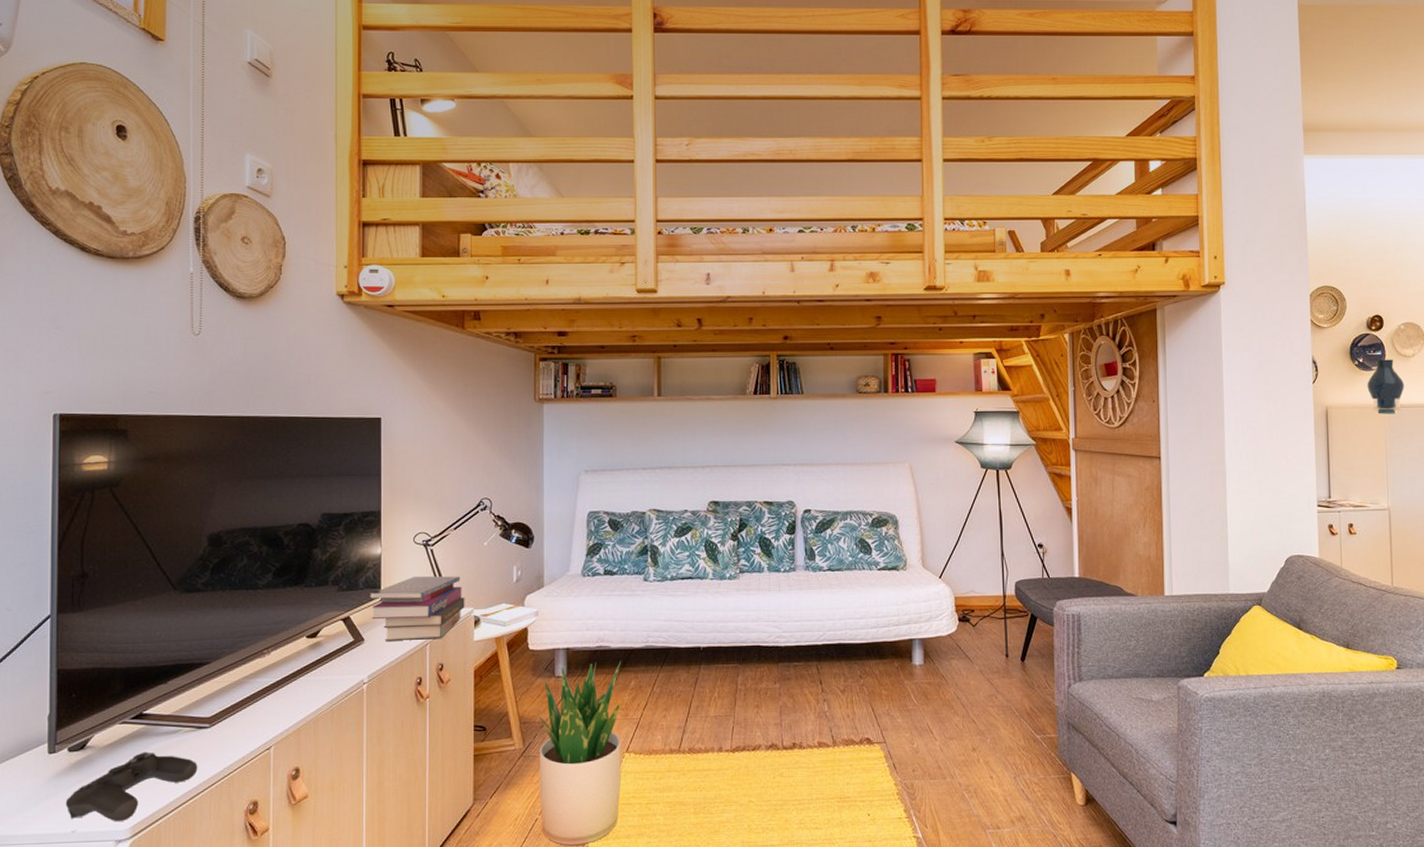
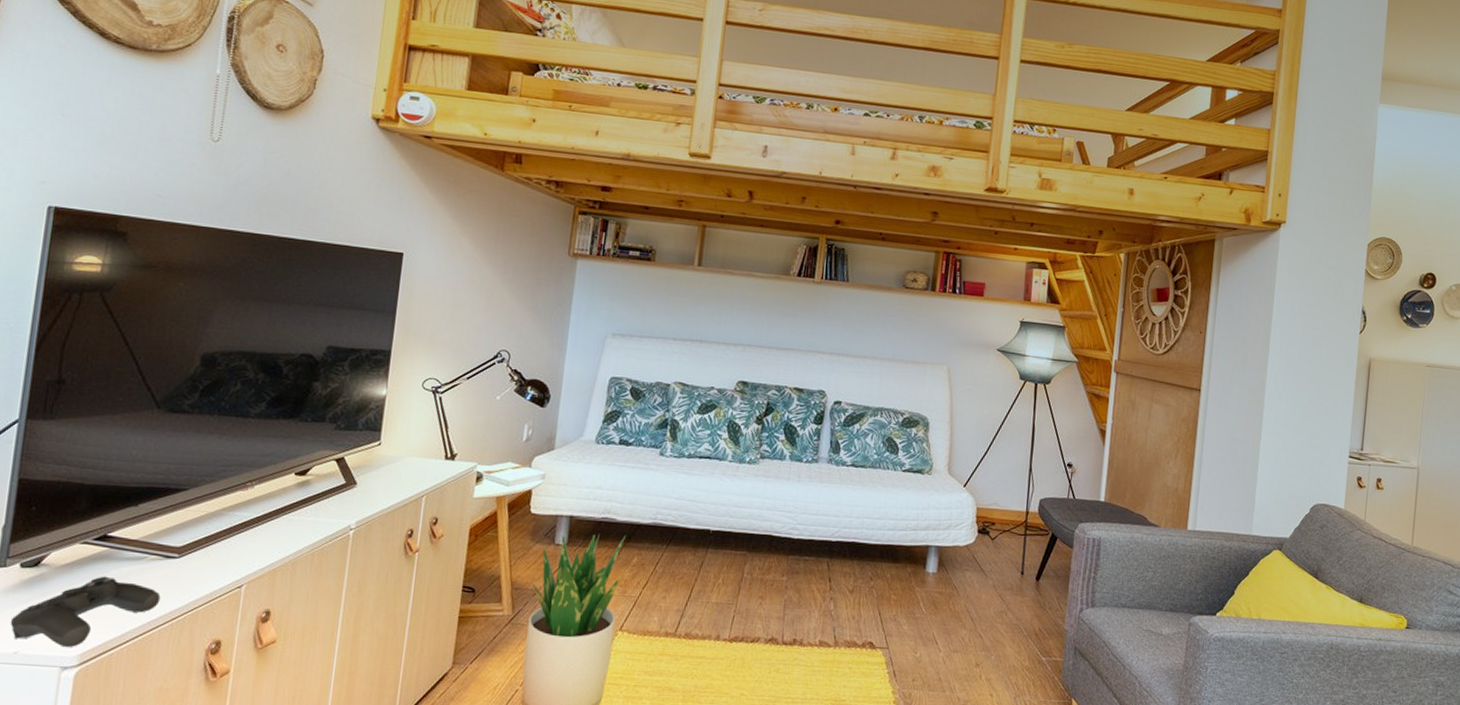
books: present [370,576,465,641] -> none [367,422,470,491]
vase: present [1367,359,1405,414] -> none [1412,317,1449,374]

